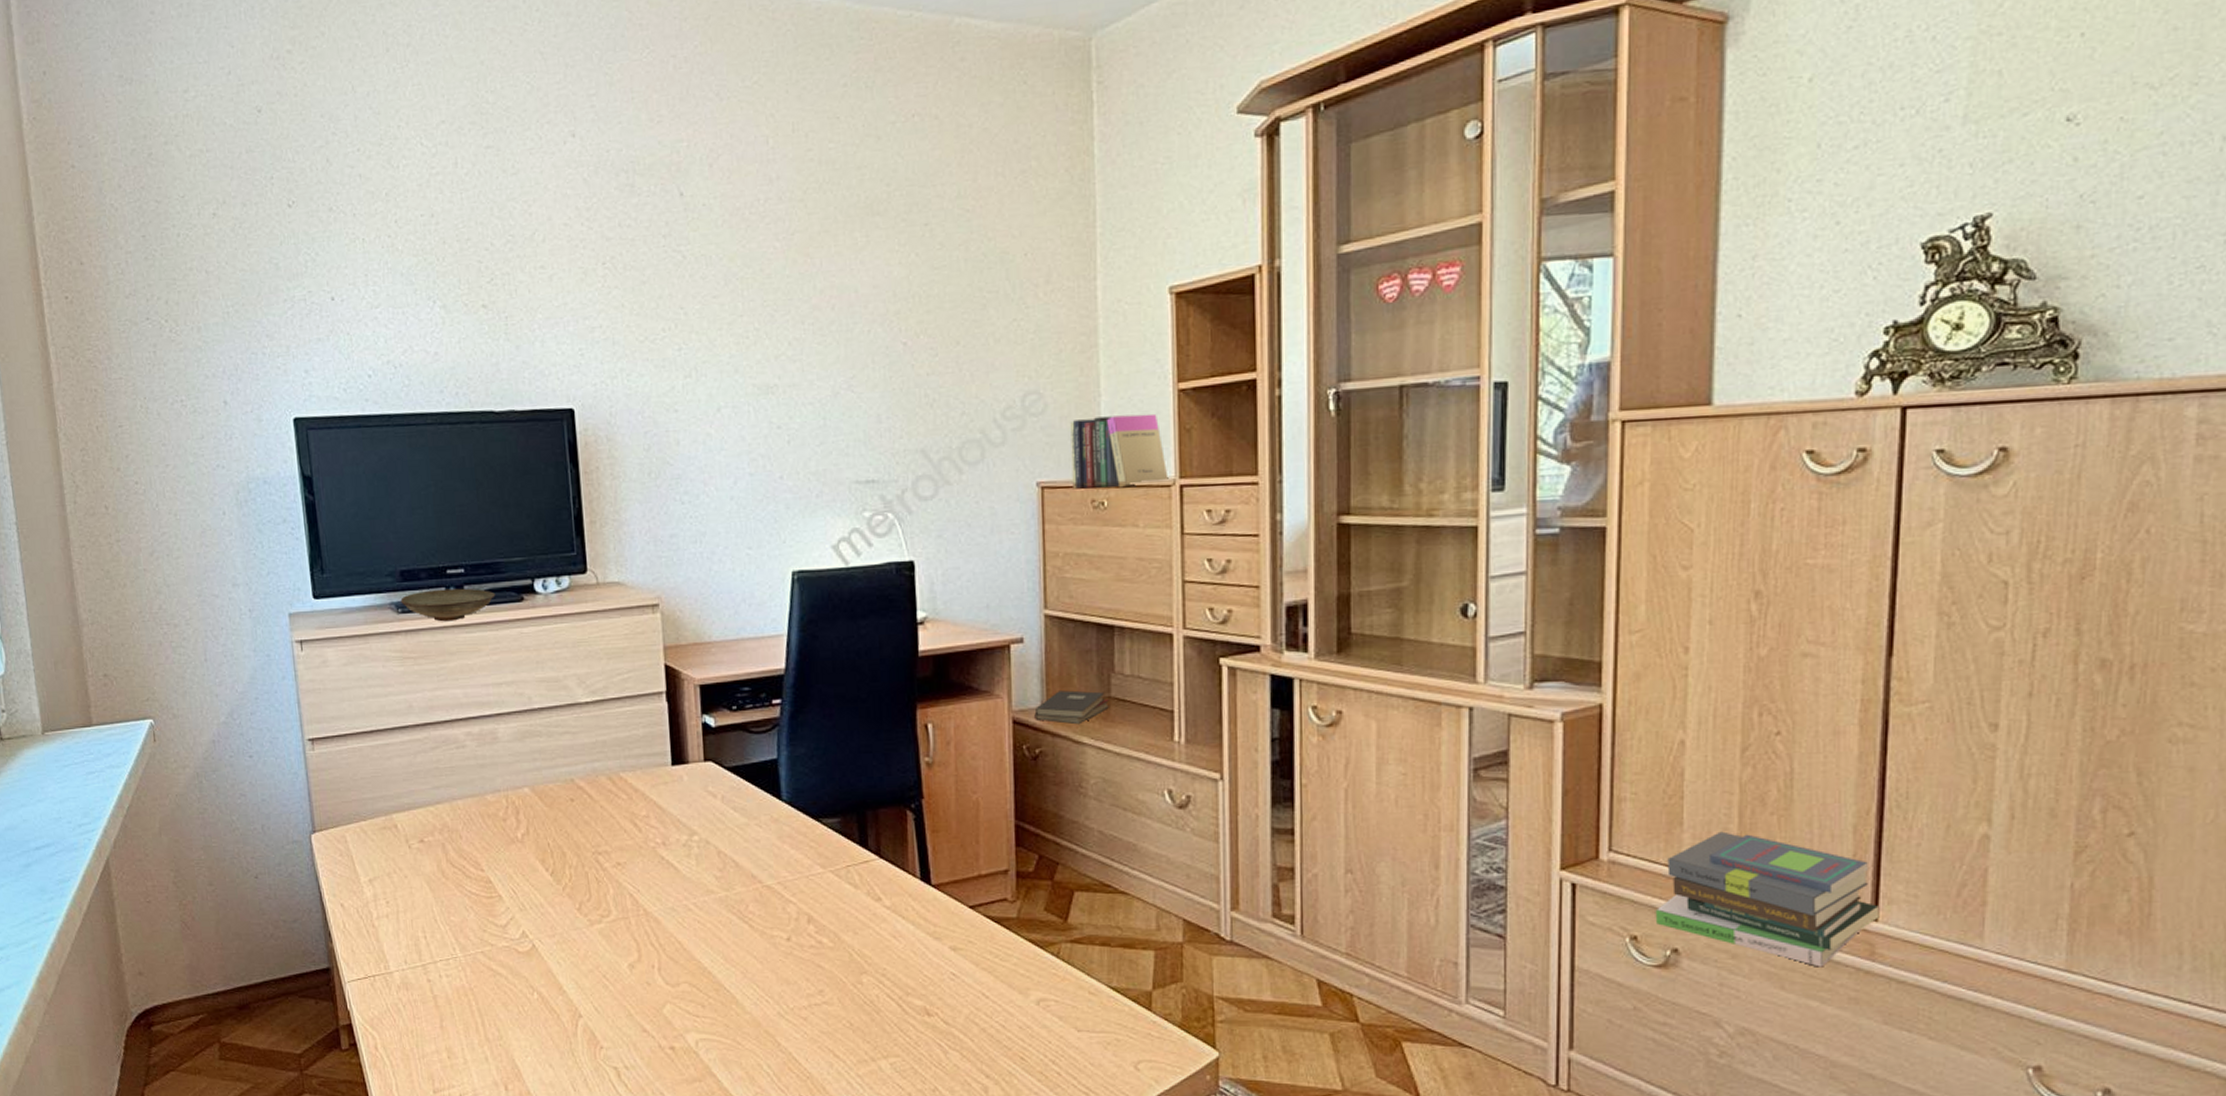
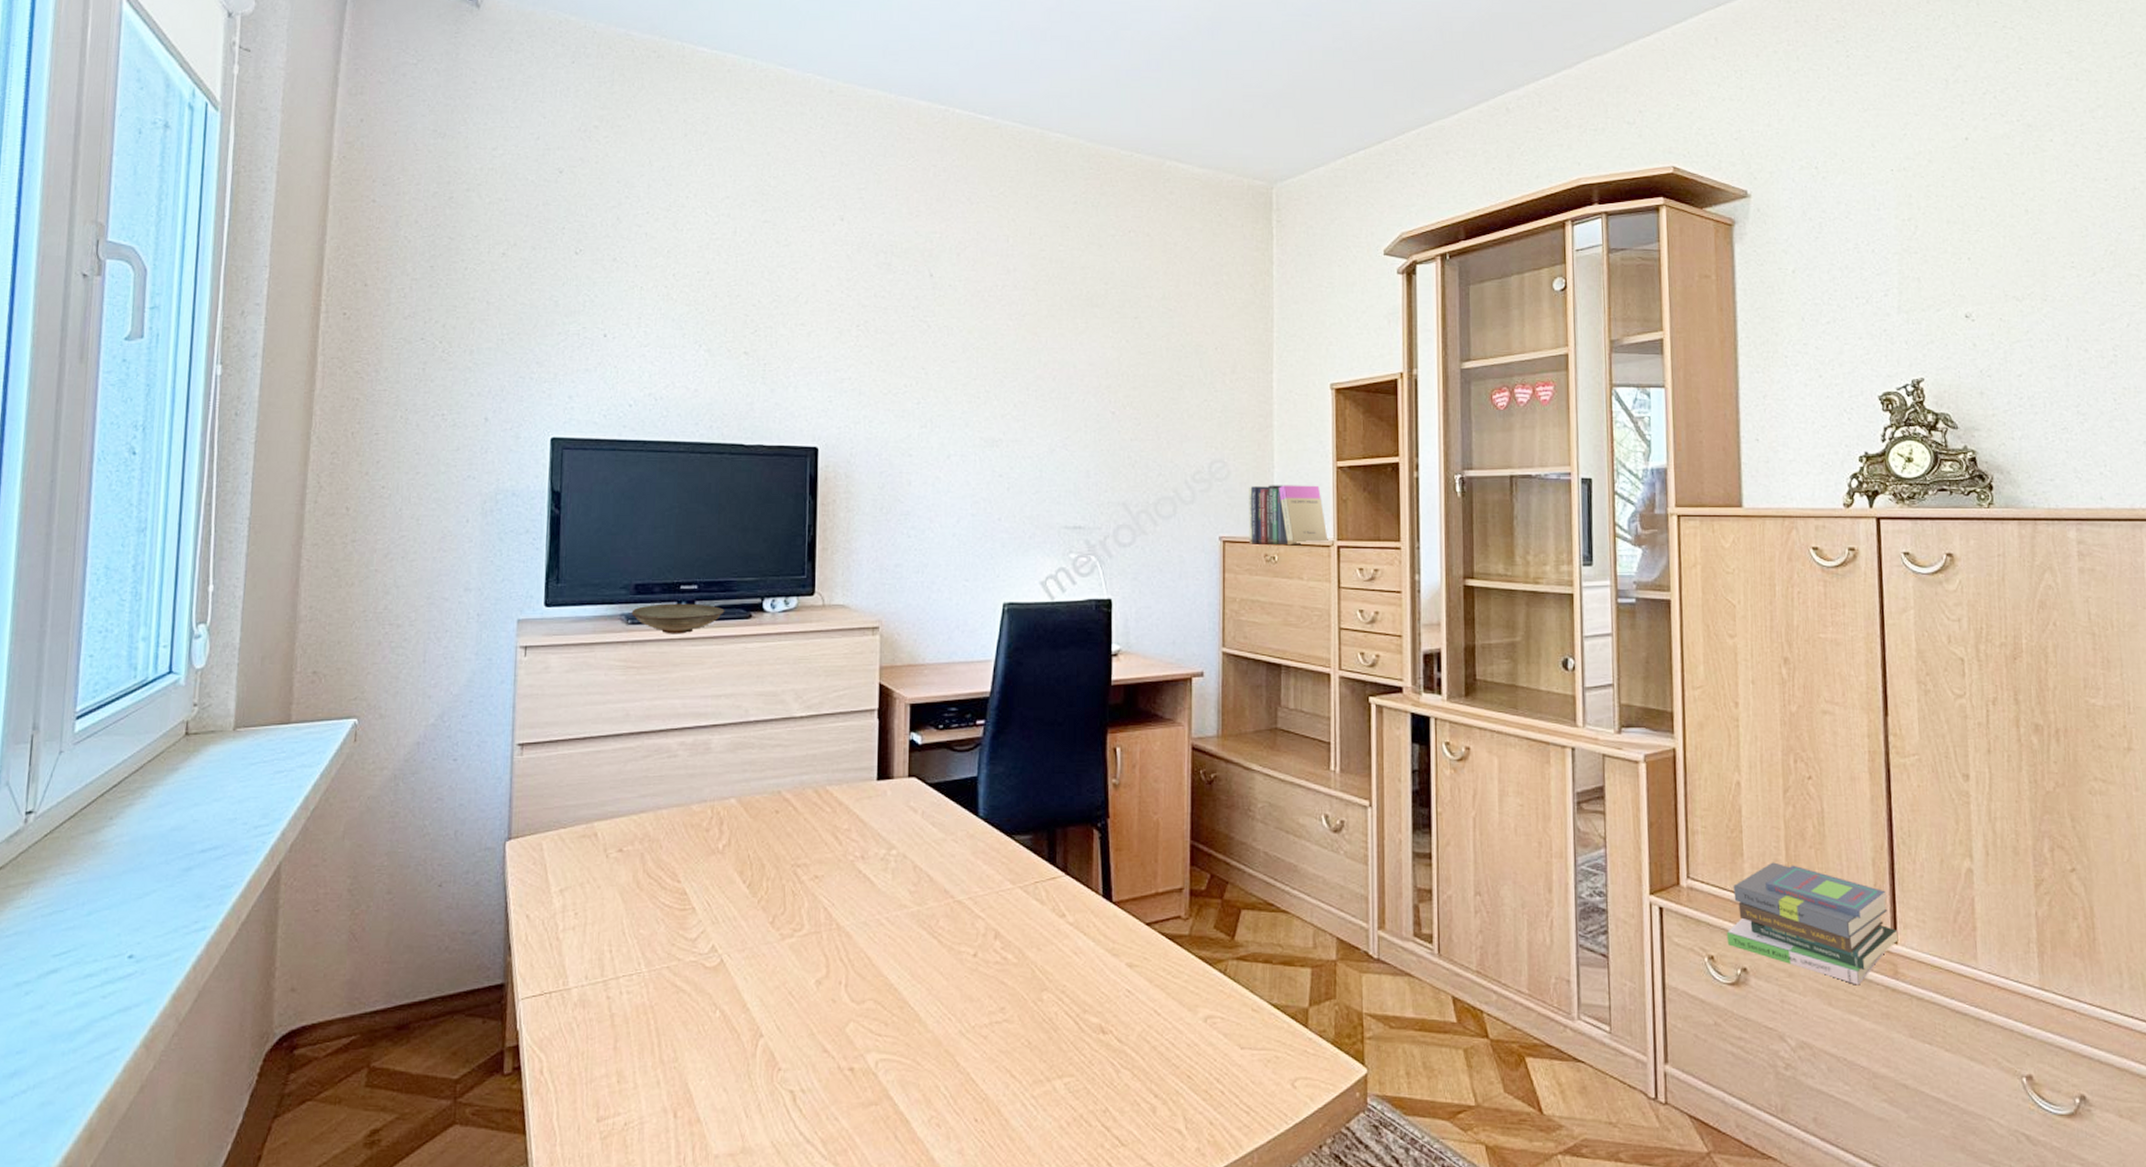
hardback book: present [1034,690,1109,725] -> none [1211,721,1275,753]

